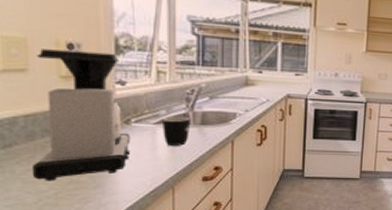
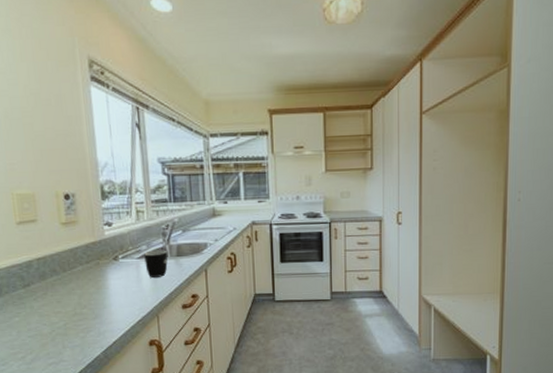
coffee maker: present [31,49,131,181] -> none [43,199,120,314]

